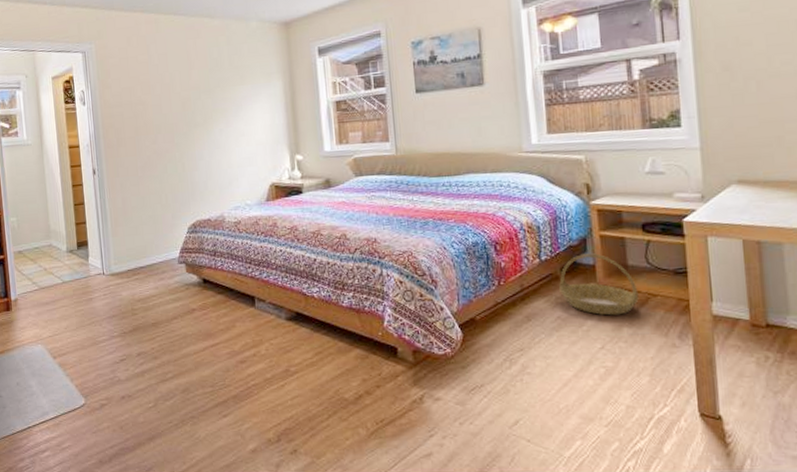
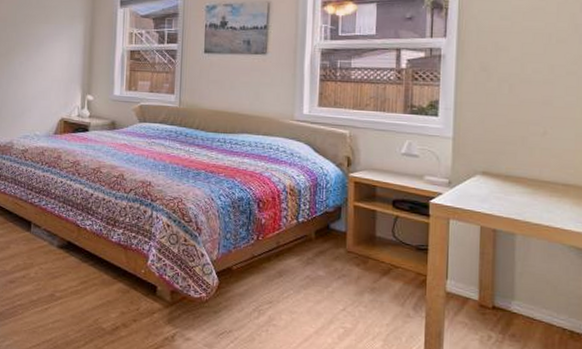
basket: present [559,253,639,316] -> none [312,221,382,282]

